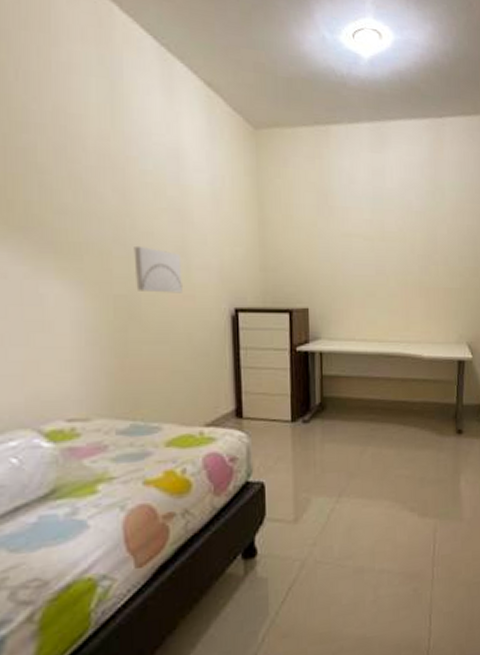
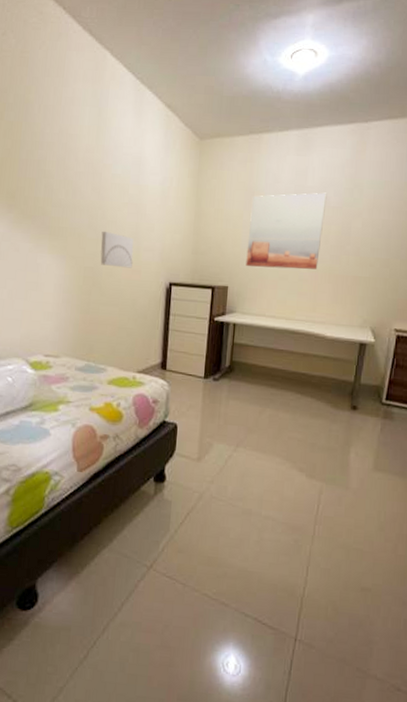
wall art: none [325,195,409,284] -> present [246,192,327,269]

